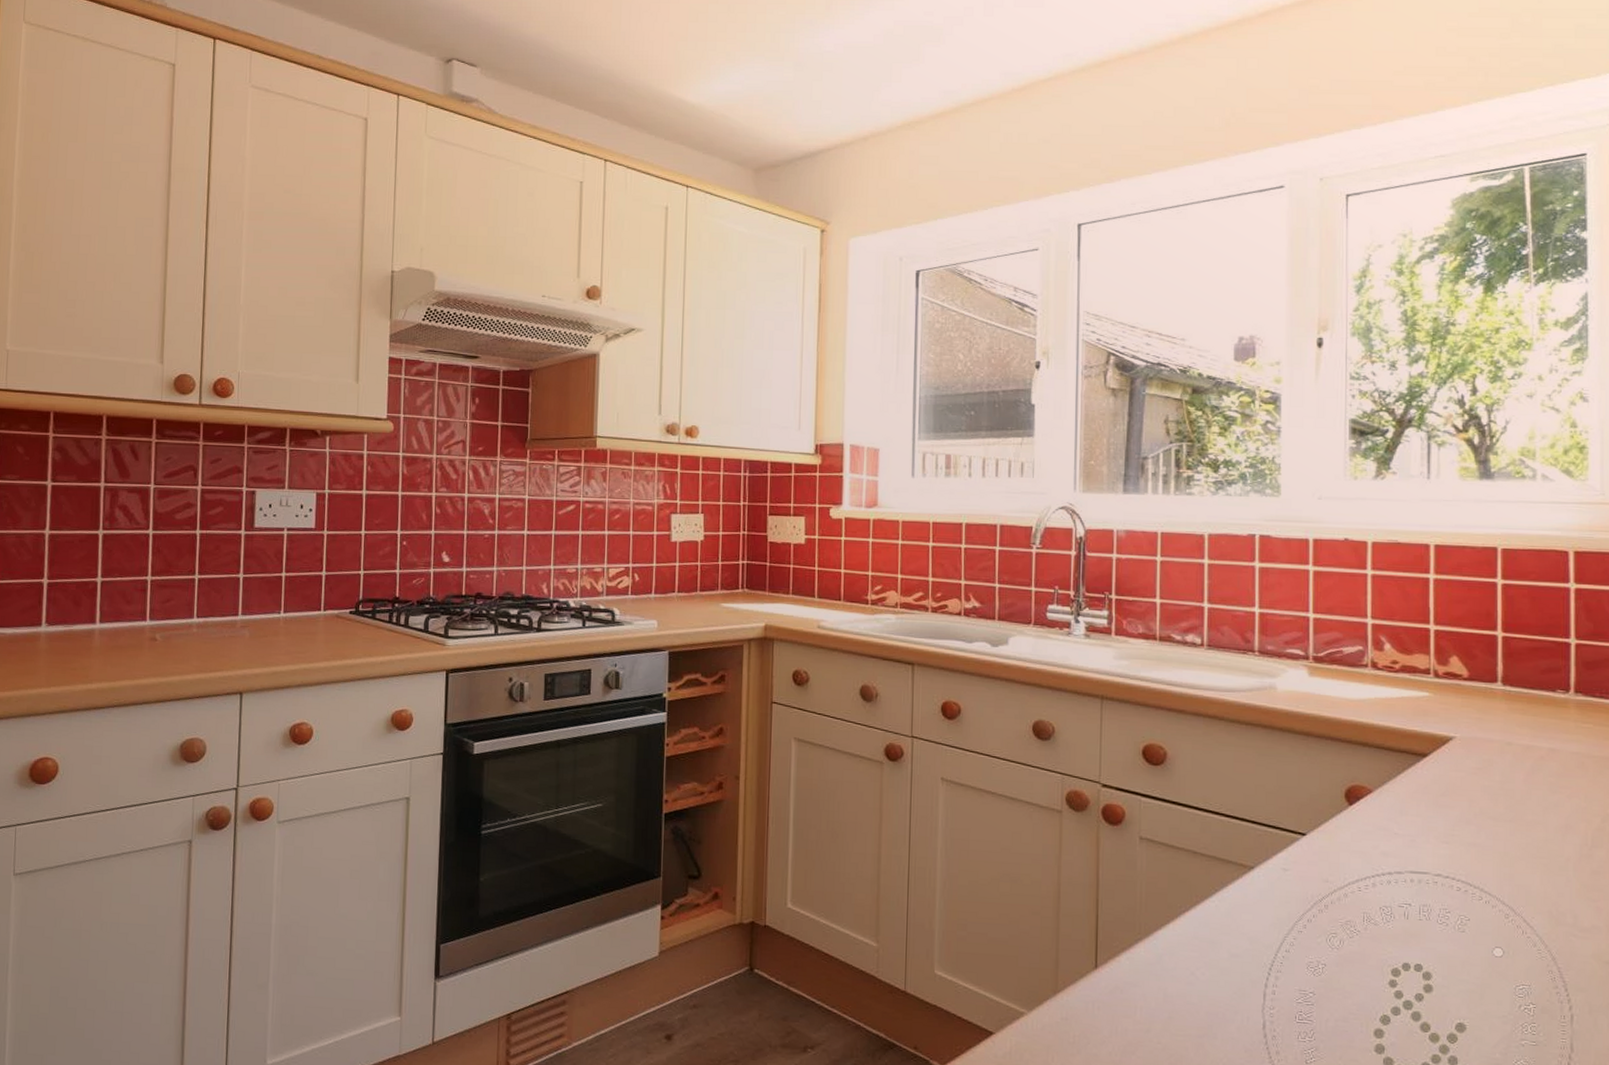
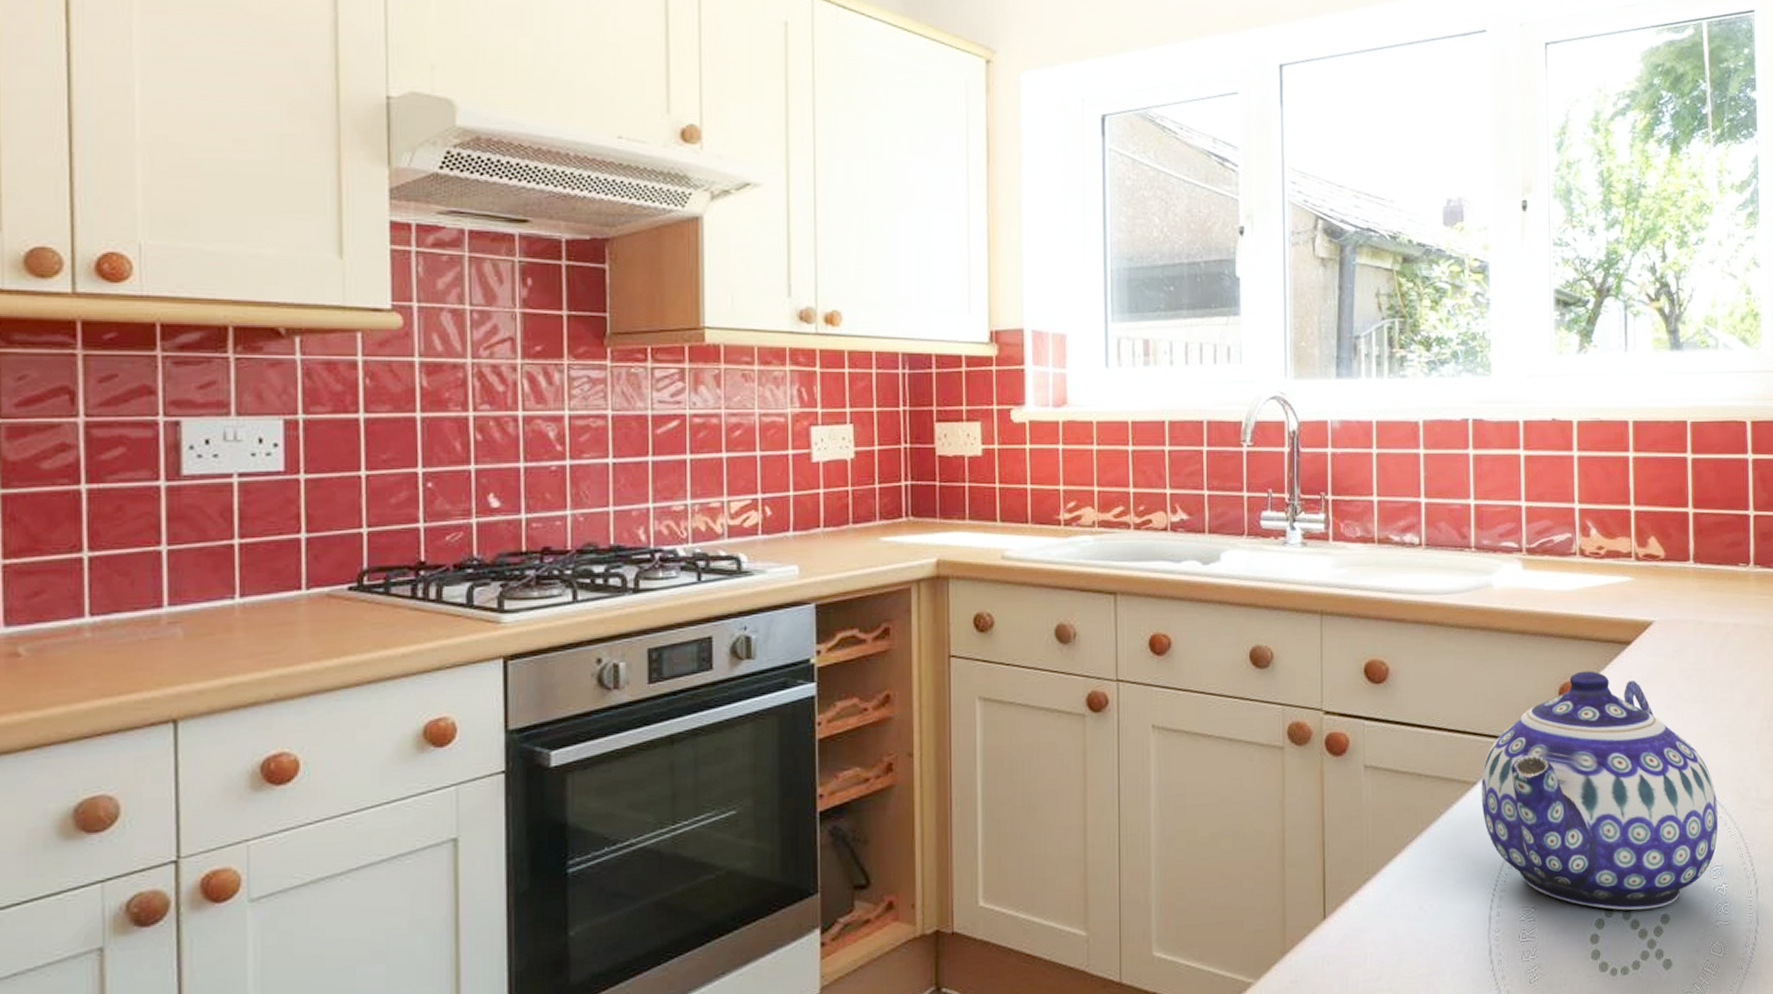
teapot: none [1258,776,1526,1016] -> present [1481,671,1719,910]

